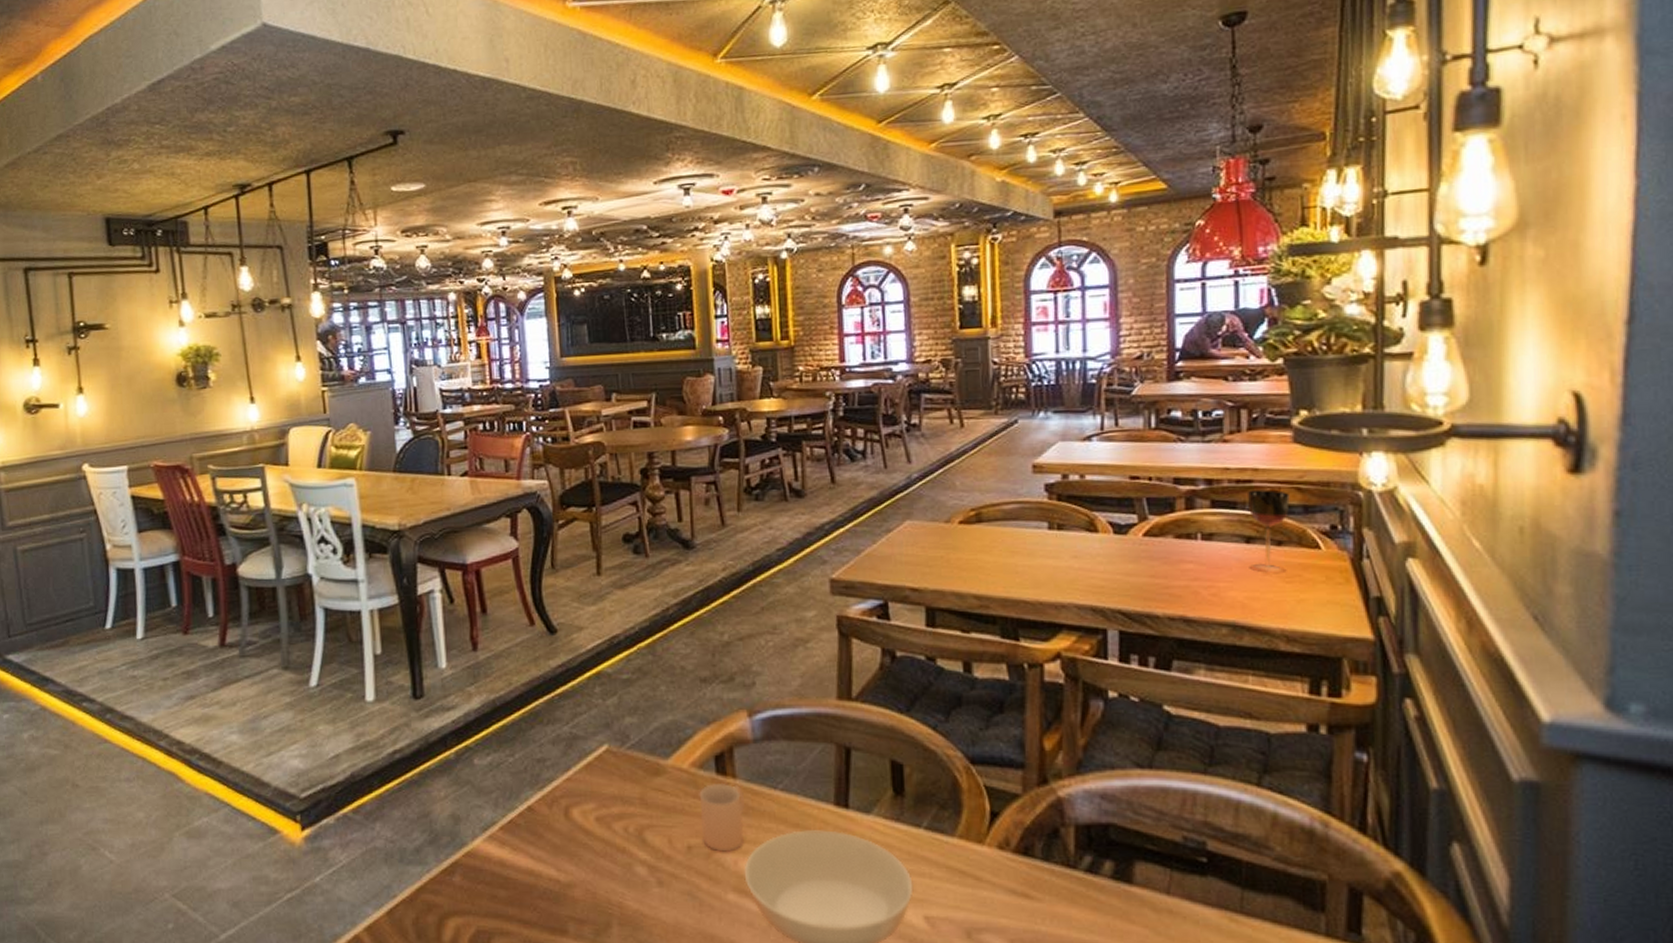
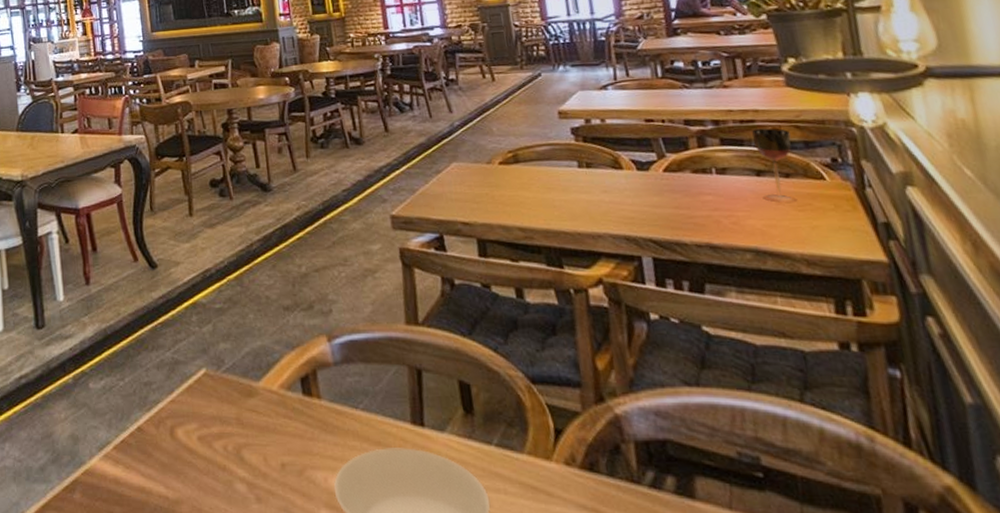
cup: present [699,782,746,851] -> none [288,403,333,468]

